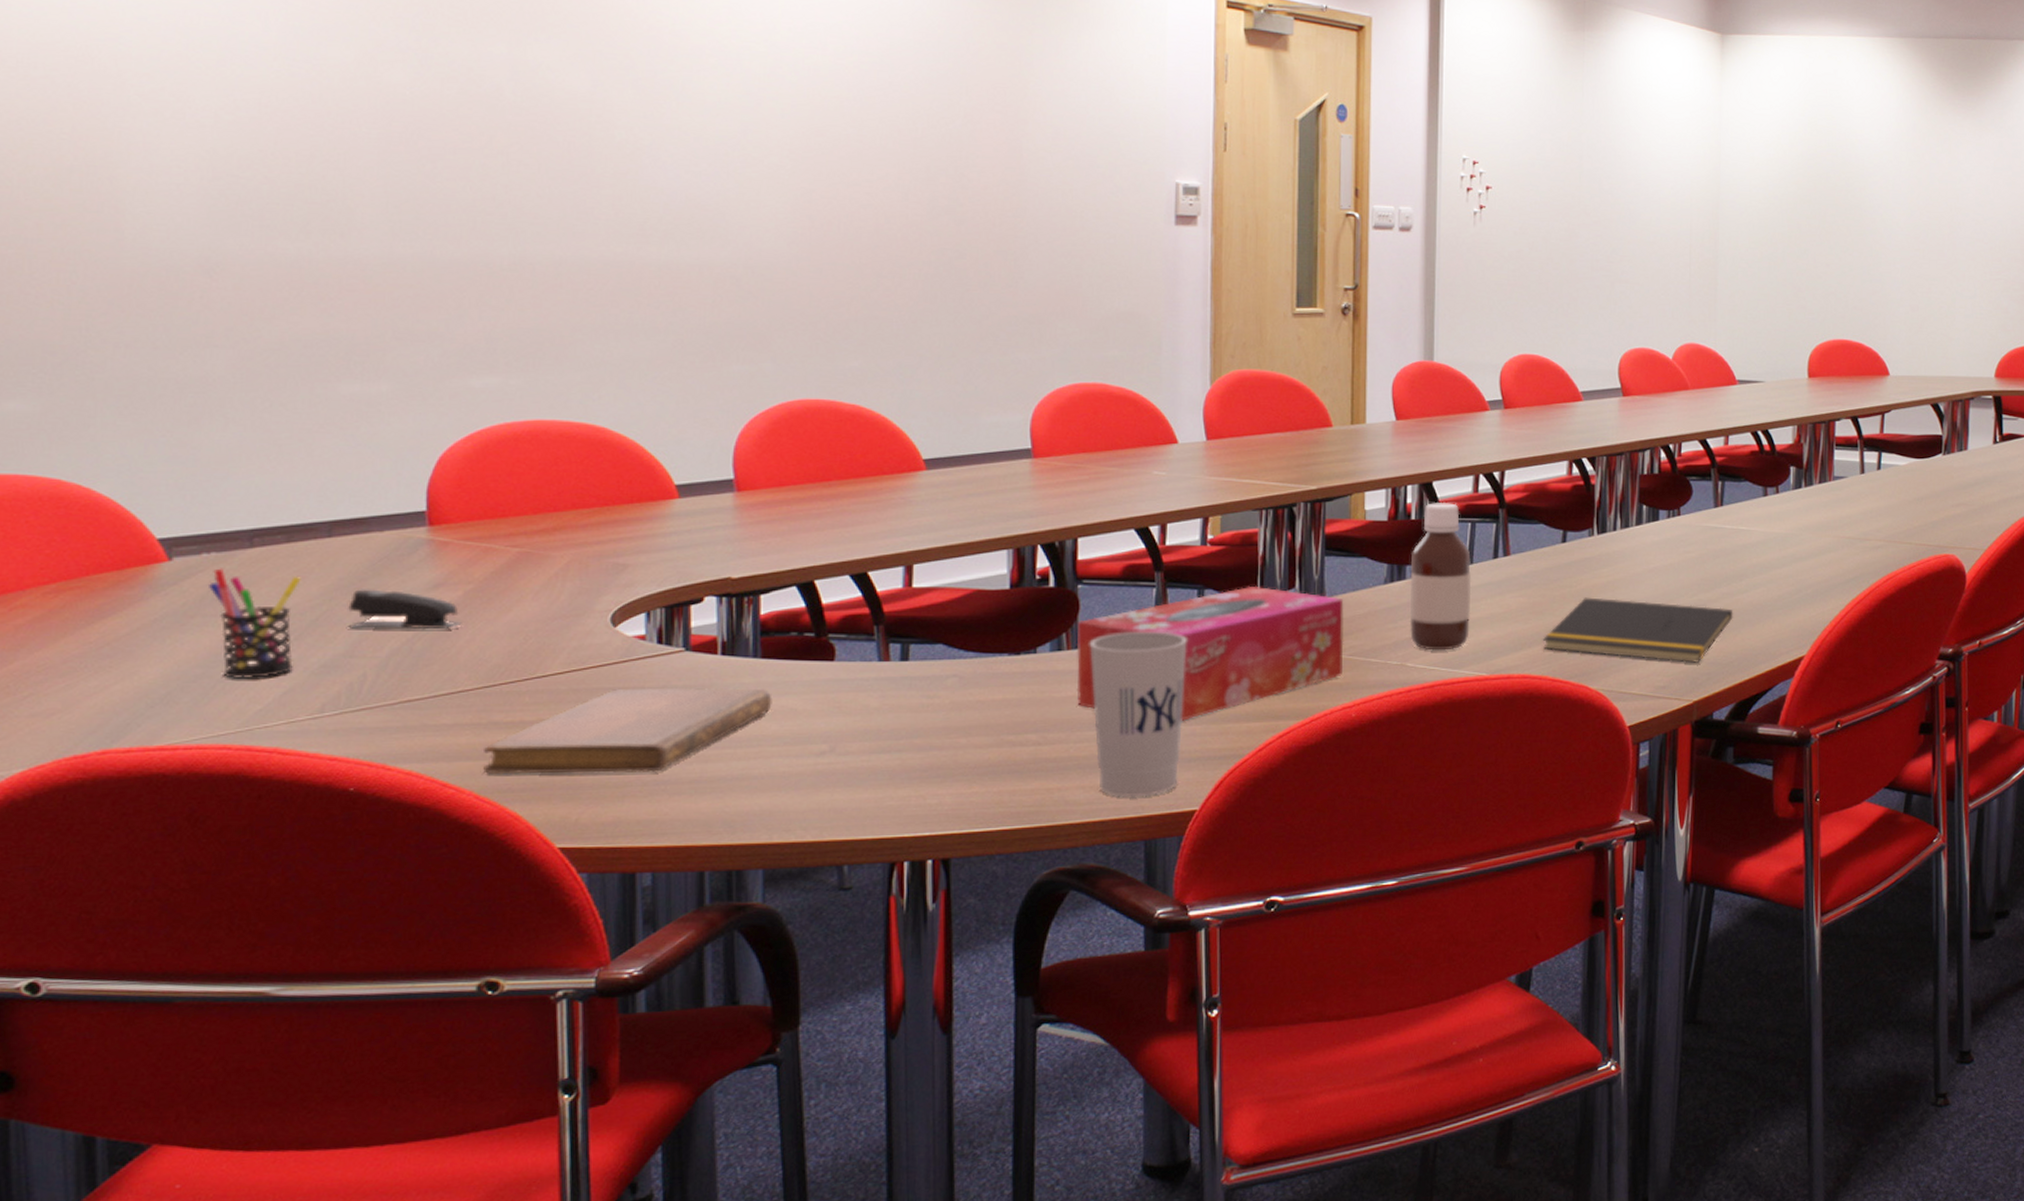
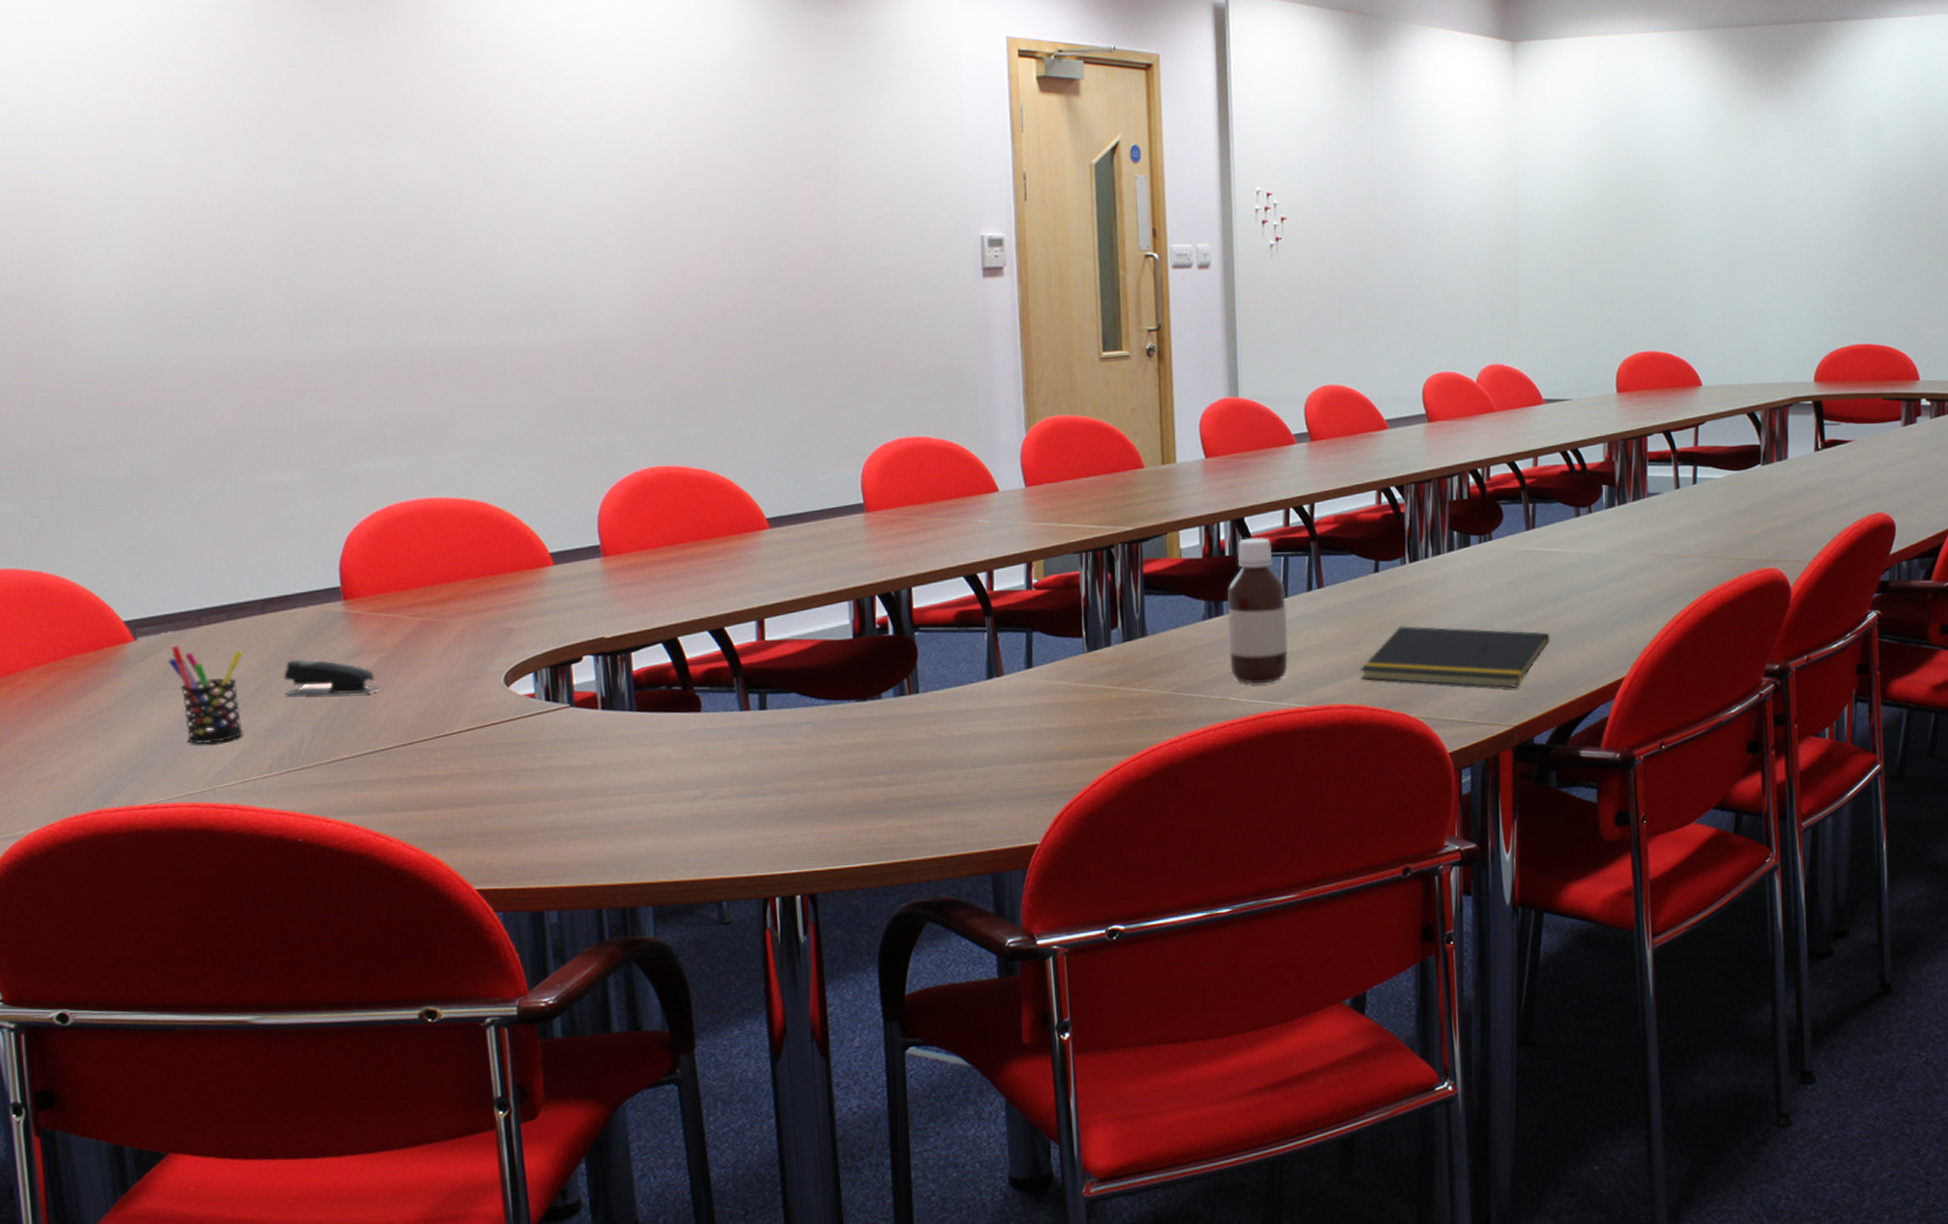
notebook: present [483,687,772,775] -> none [407,740,649,825]
tissue box: present [1076,585,1344,722] -> none [917,626,1168,761]
cup: present [1089,631,1187,798] -> none [929,674,1020,834]

